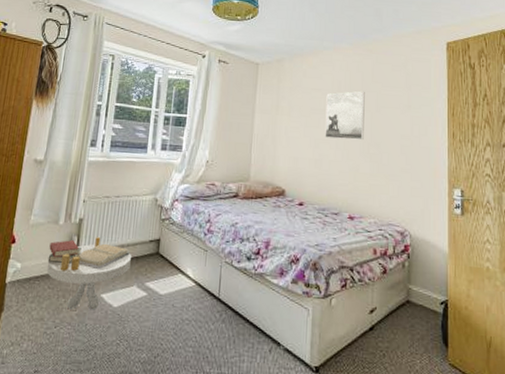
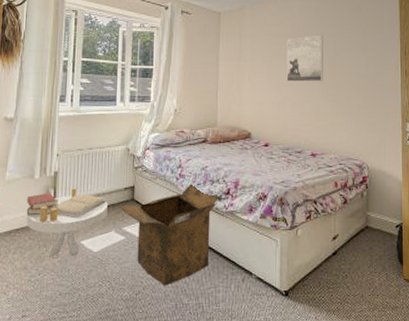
cardboard box: none [142,238,253,350] -> present [119,181,223,286]

